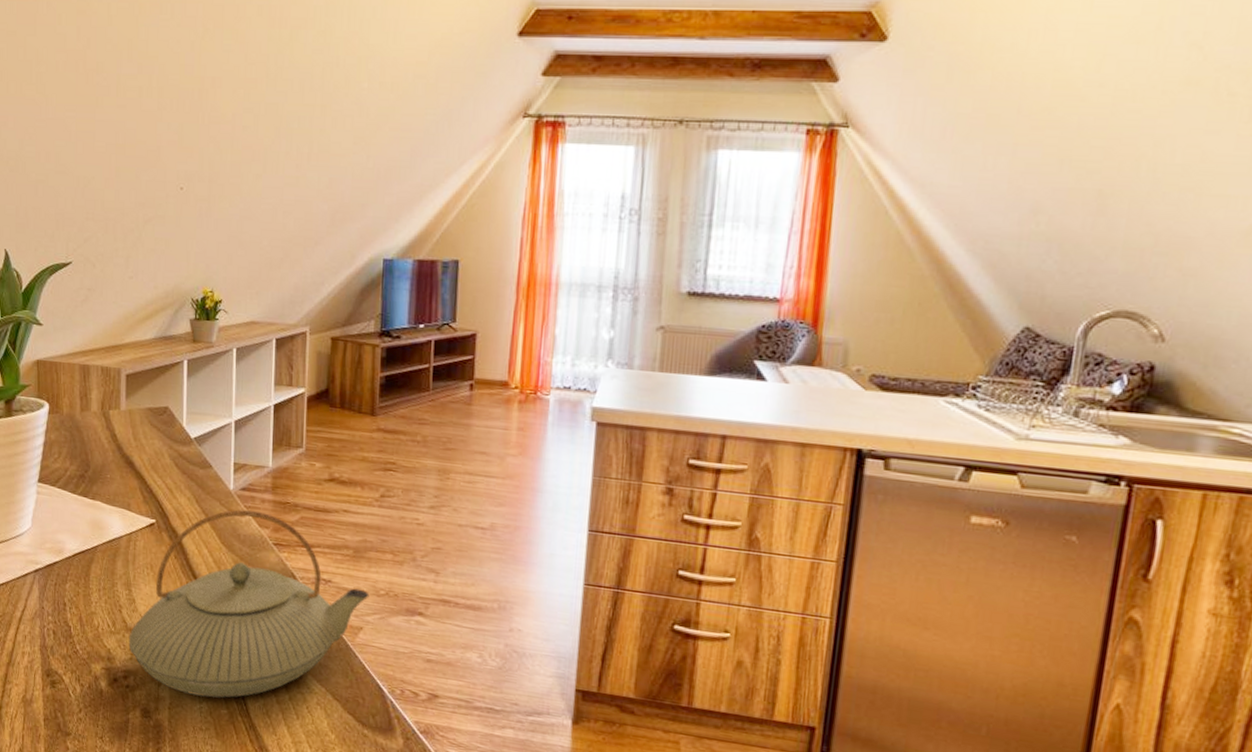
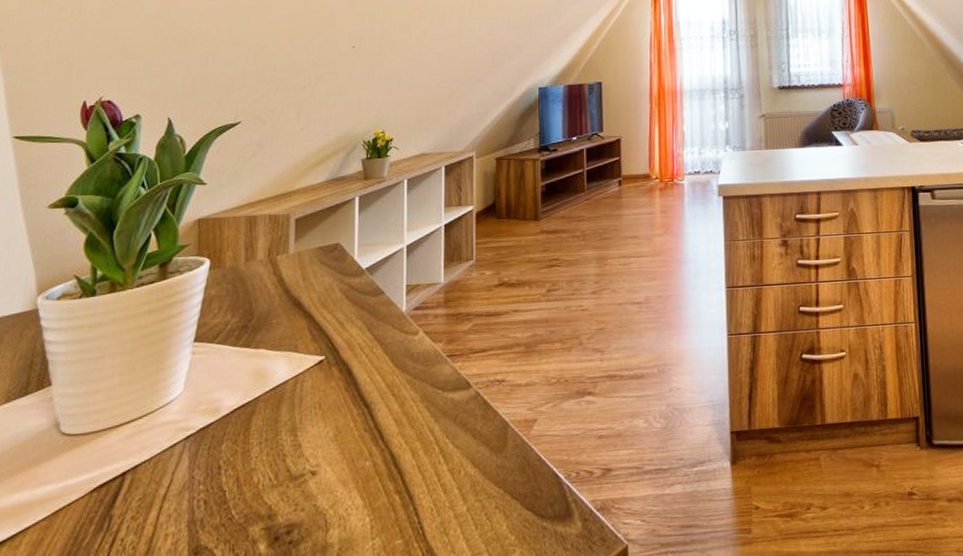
teapot: present [128,509,369,698] -> none [292,327,542,533]

